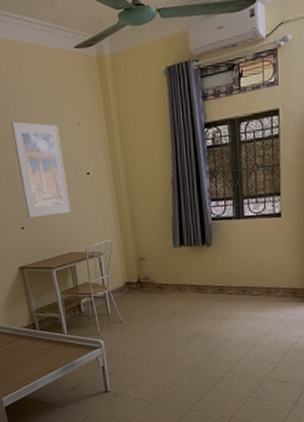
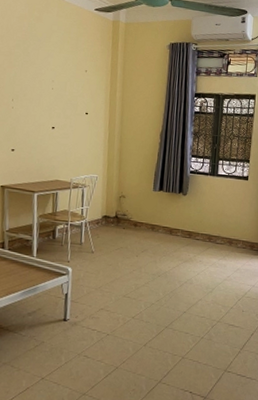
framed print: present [11,121,71,218] -> none [20,55,67,144]

